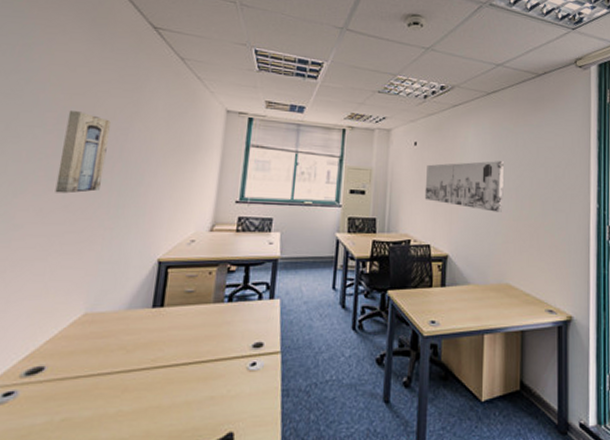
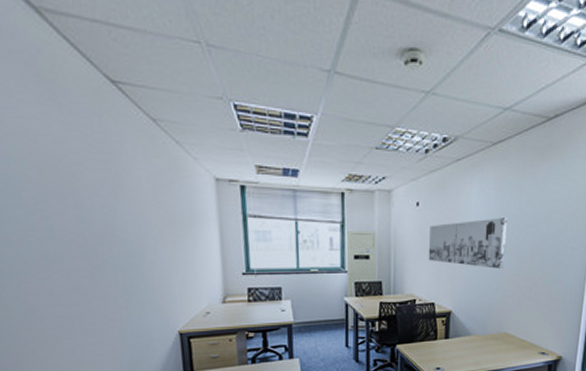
wall art: present [55,111,111,194] -> none [45,188,103,276]

